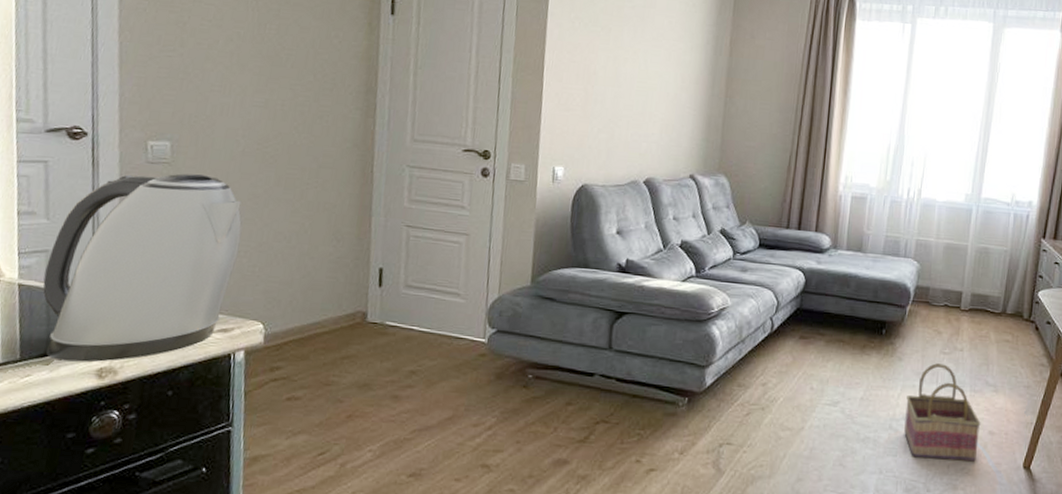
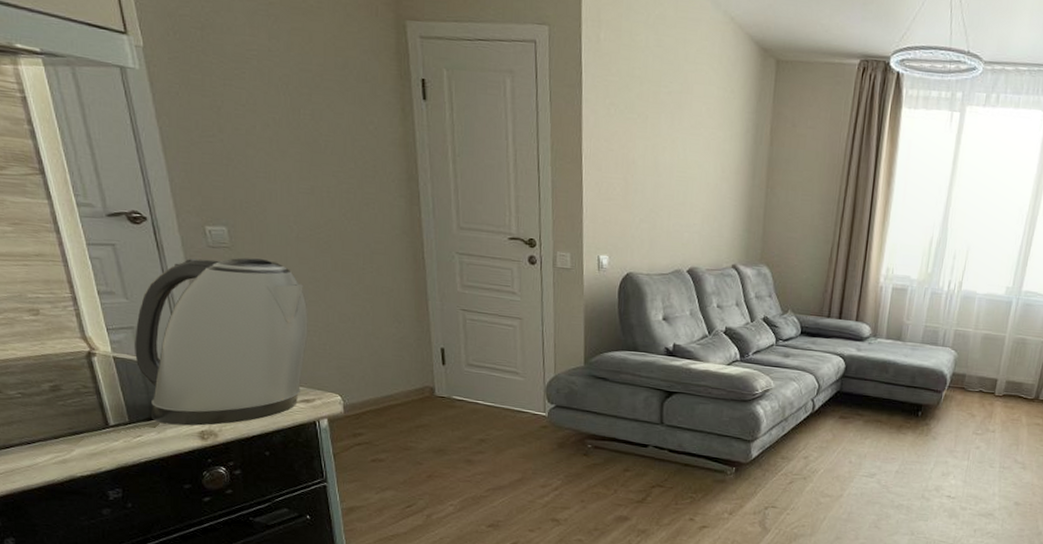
basket: present [904,363,981,462] -> none [935,442,1008,527]

